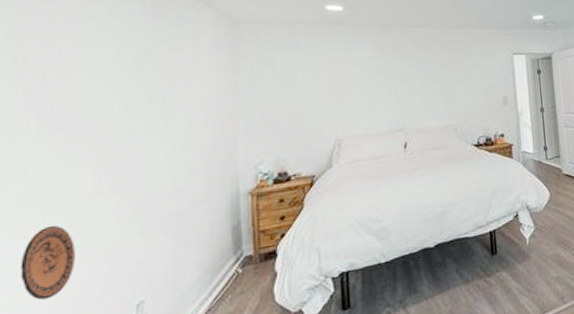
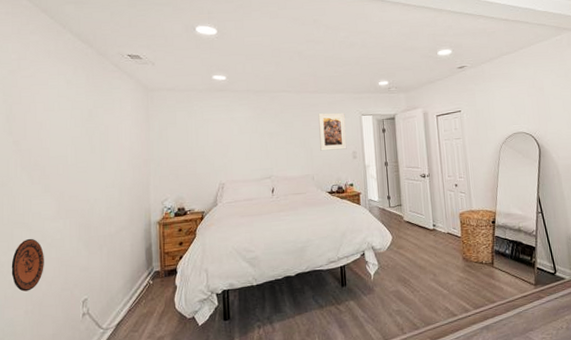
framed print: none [461,51,496,97] -> present [318,113,347,151]

